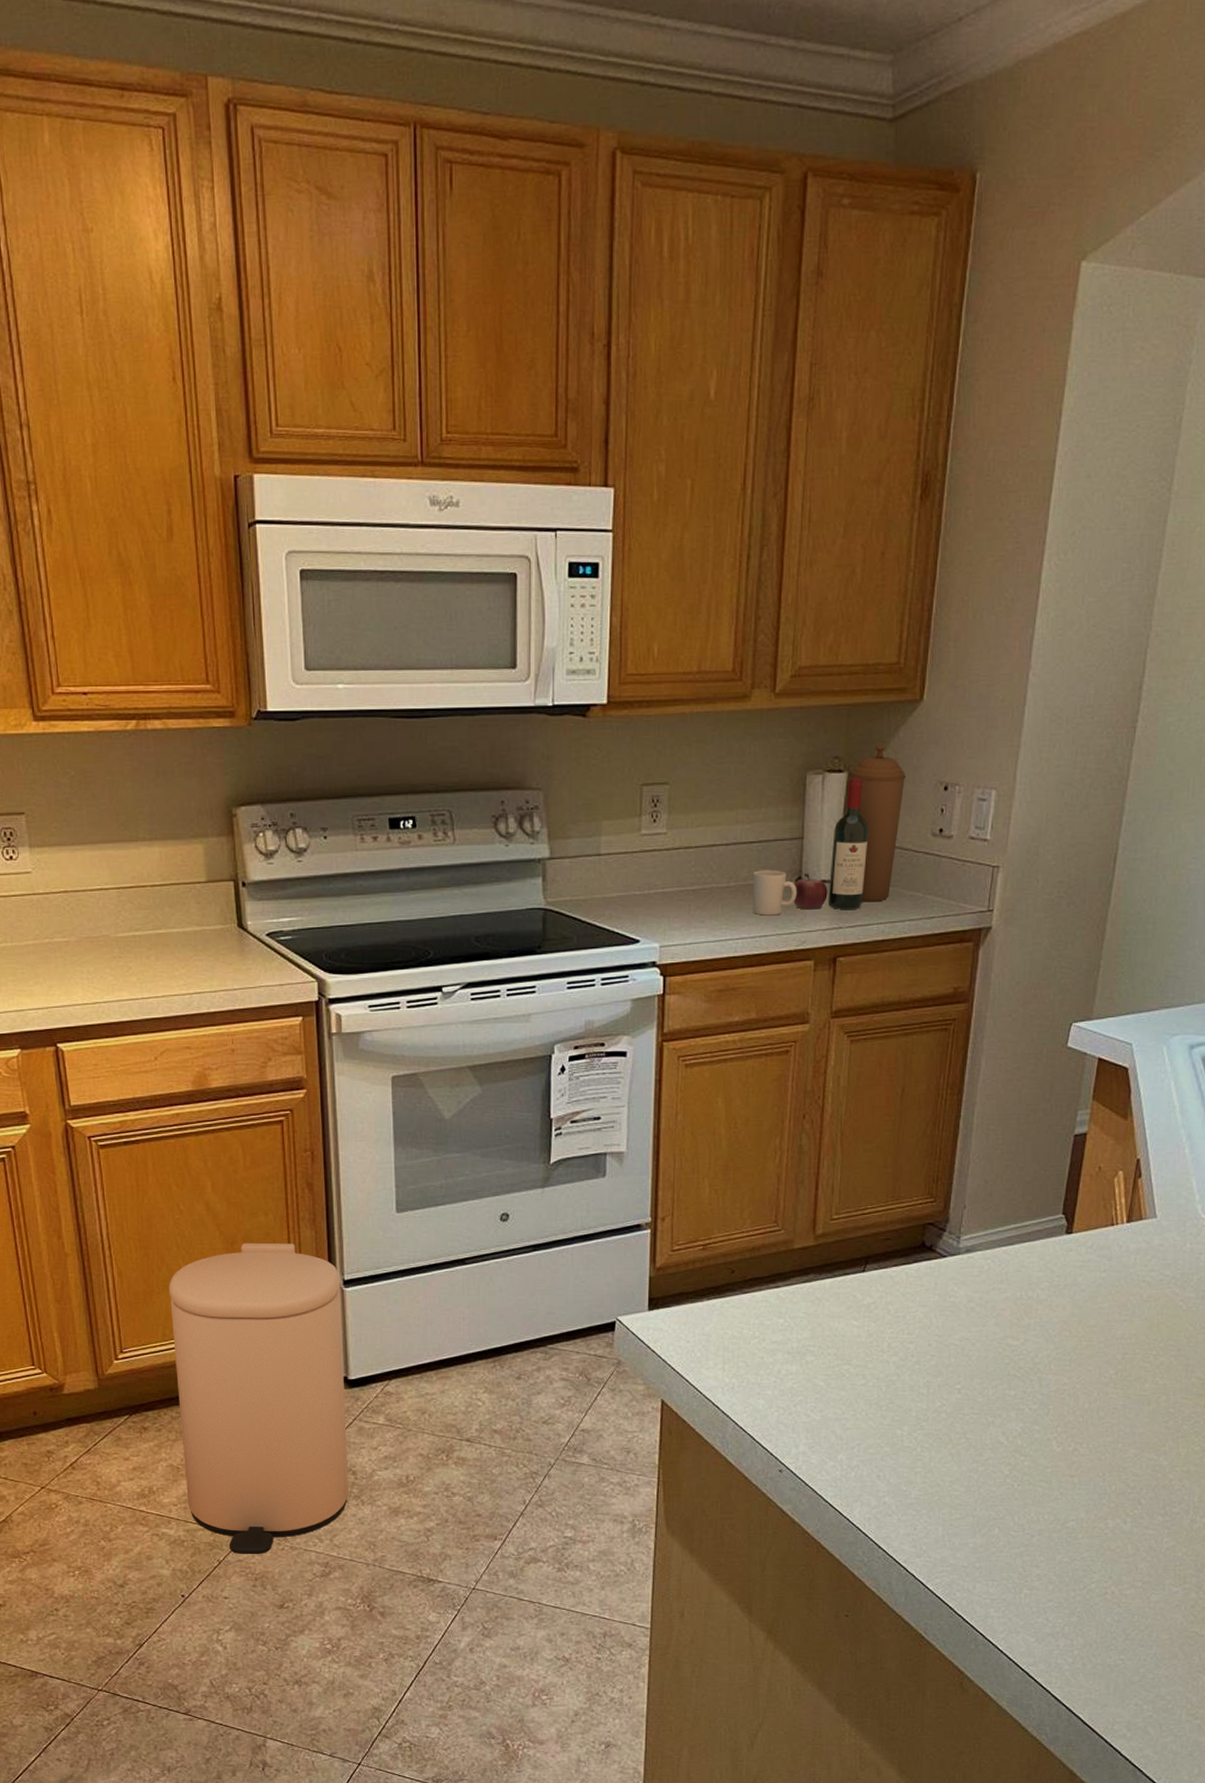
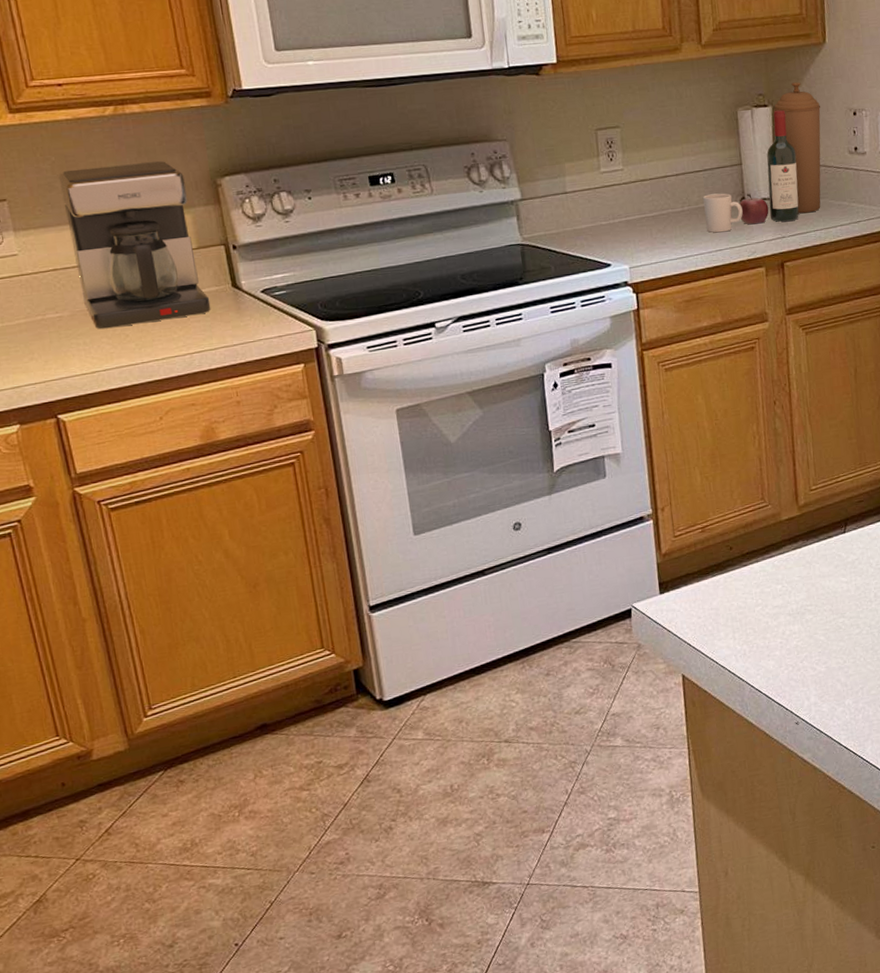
coffee maker: none [76,784,215,959] -> present [58,161,211,330]
pedal bin: present [168,1242,349,1555] -> none [193,578,396,892]

